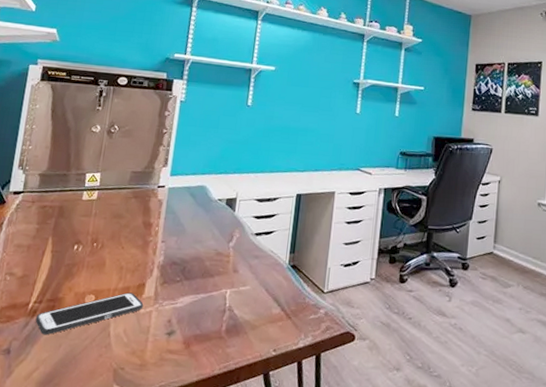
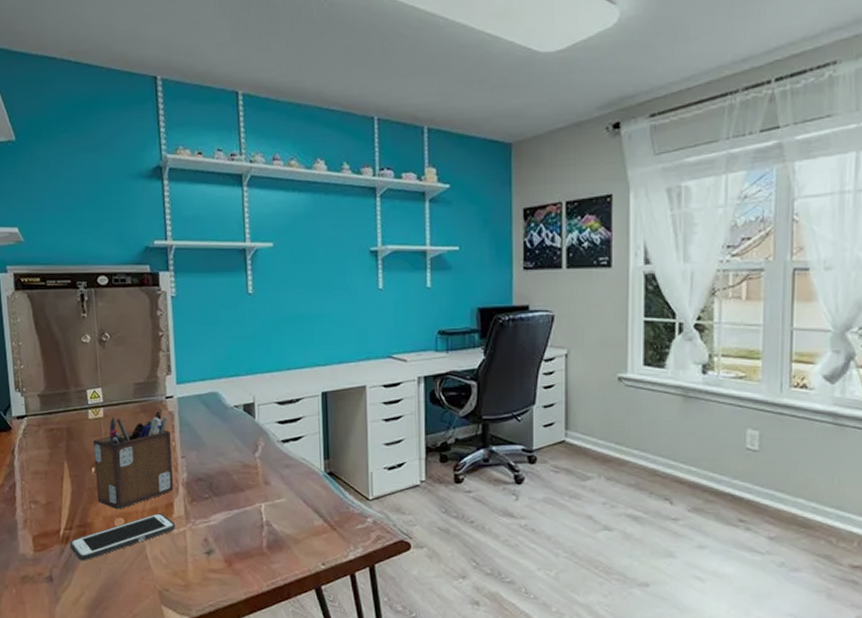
desk organizer: none [73,196,156,287] -> present [93,409,174,510]

